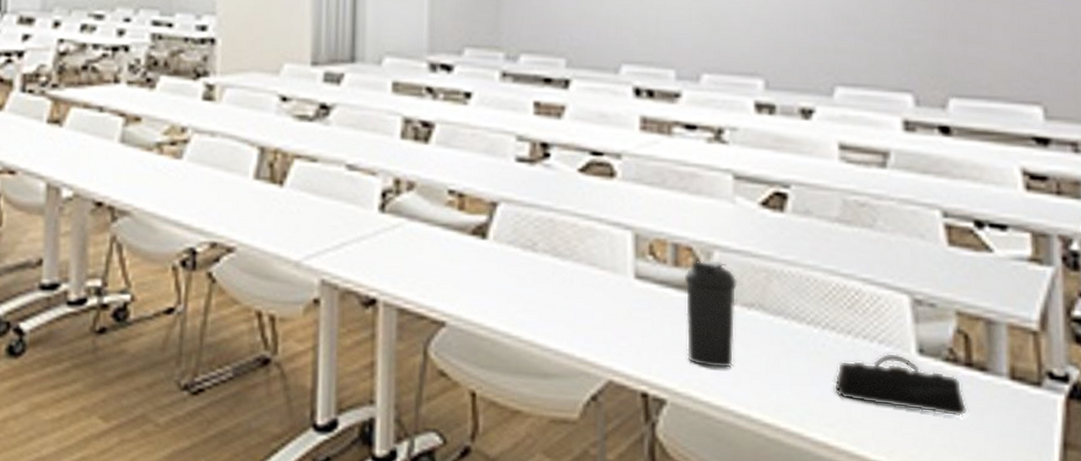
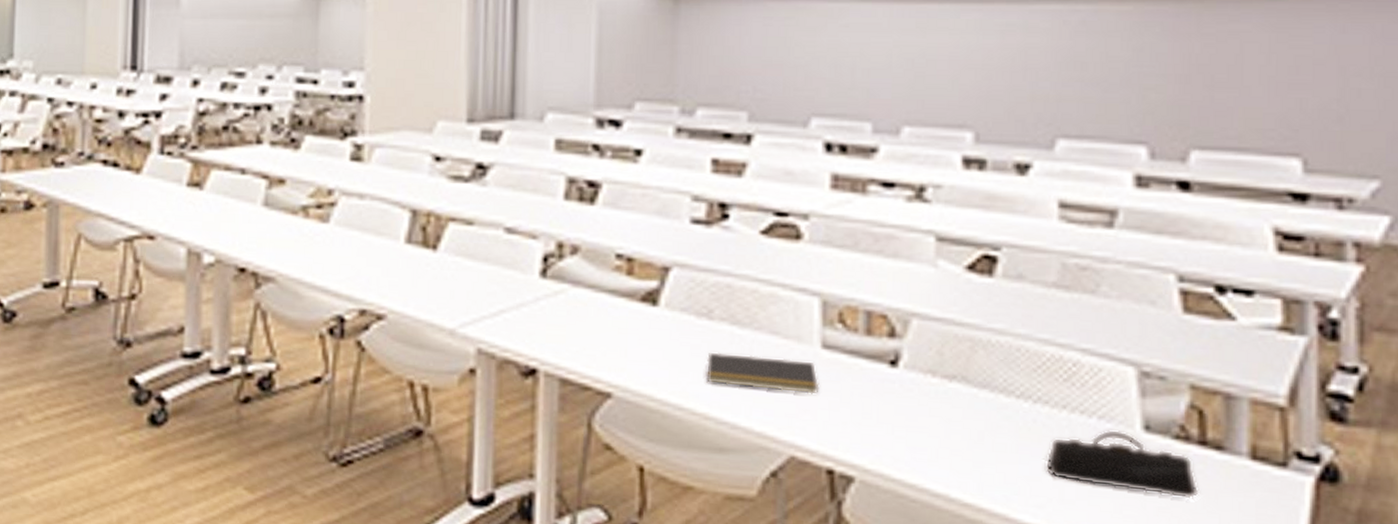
notepad: none [532,283,633,322] -> present [706,352,820,394]
water bottle: present [684,260,738,369] -> none [877,328,938,445]

